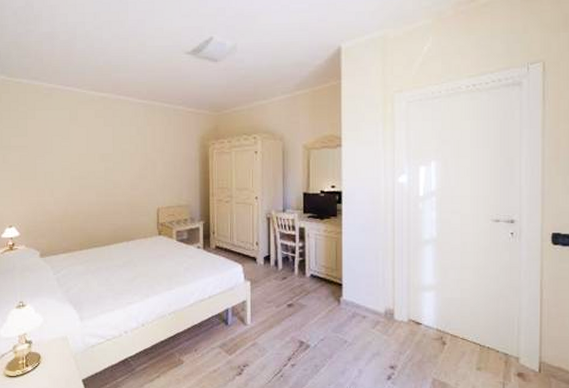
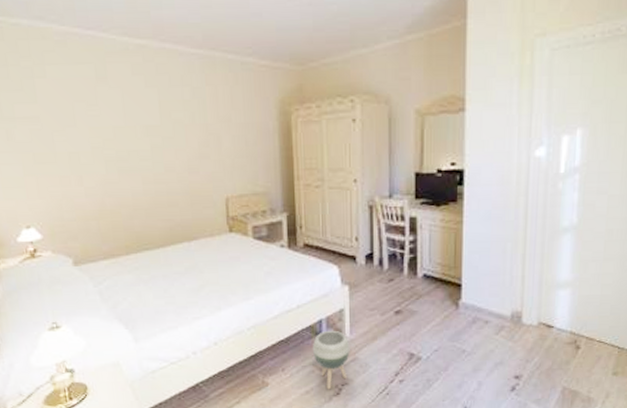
planter: none [221,318,251,370] -> present [313,330,350,390]

